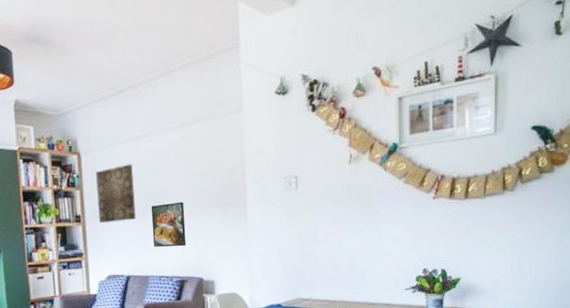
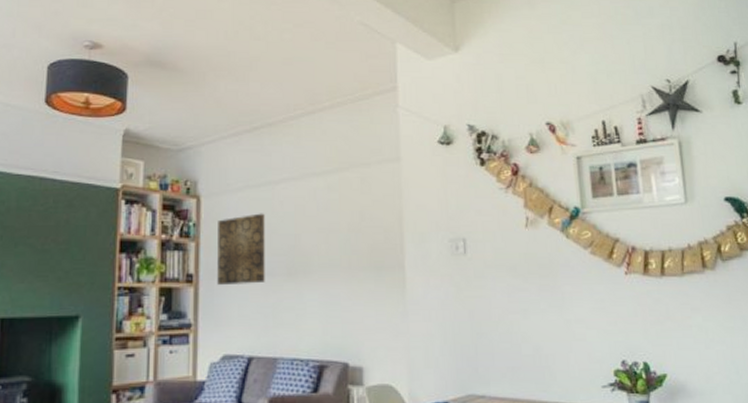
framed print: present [151,201,186,247] -> none [285,263,328,321]

